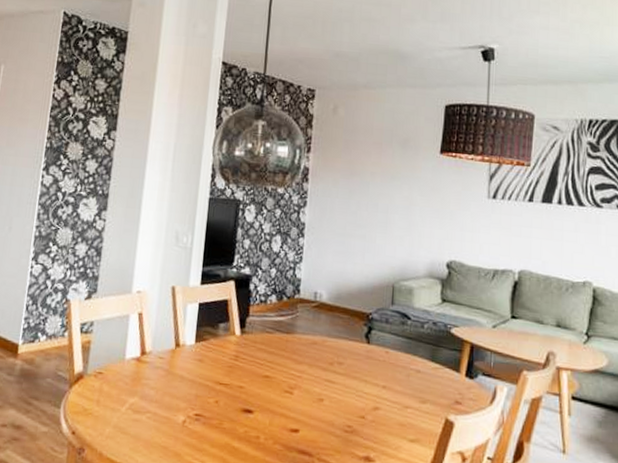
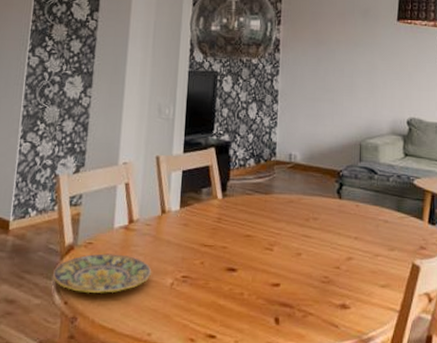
plate: none [61,384,164,426] -> present [53,253,152,294]

